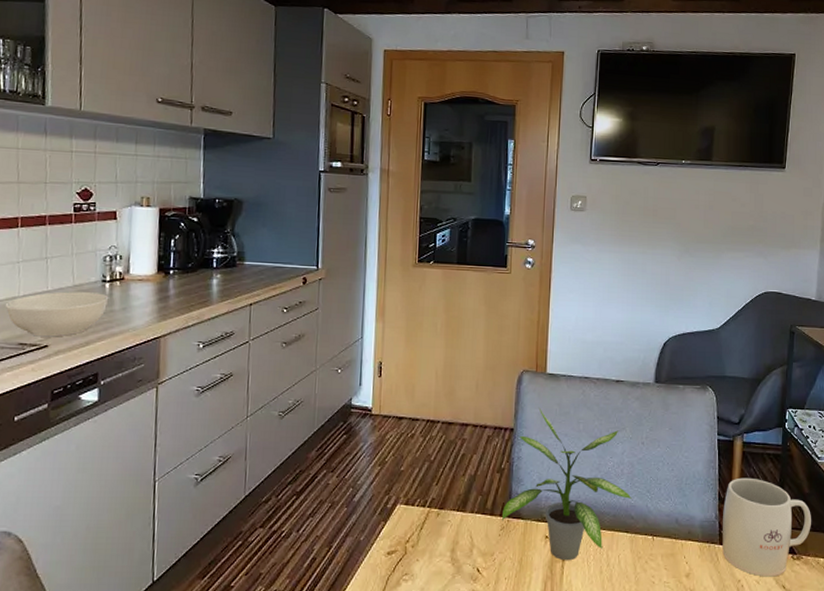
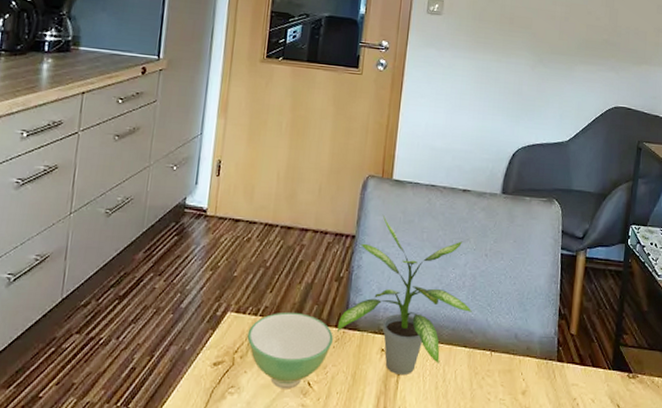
bowl: none [417,503,498,576] -> present [247,311,333,389]
mug: present [722,477,811,577] -> none [559,293,649,396]

